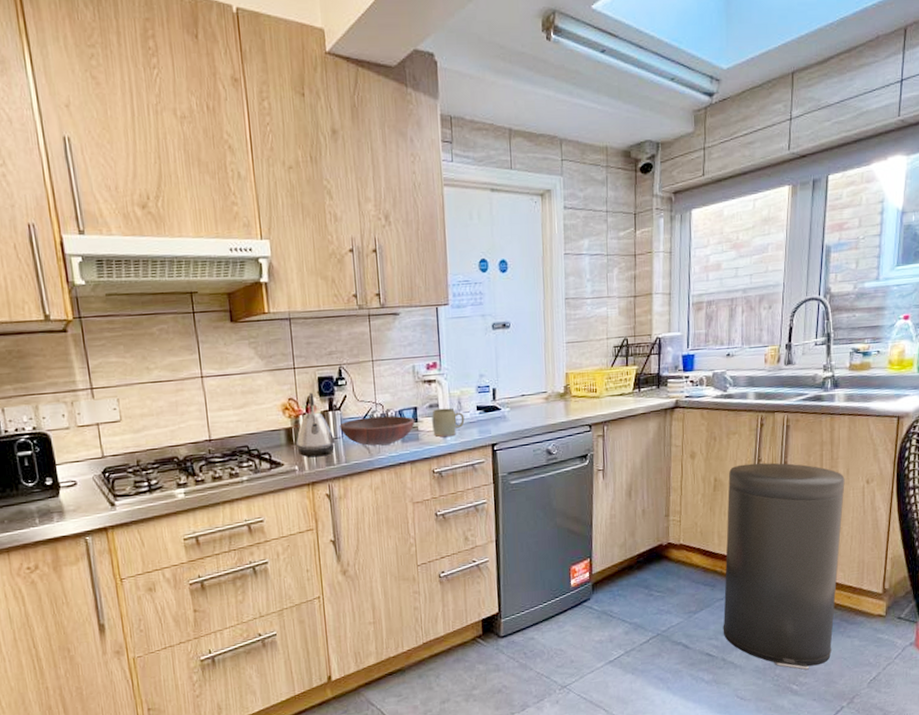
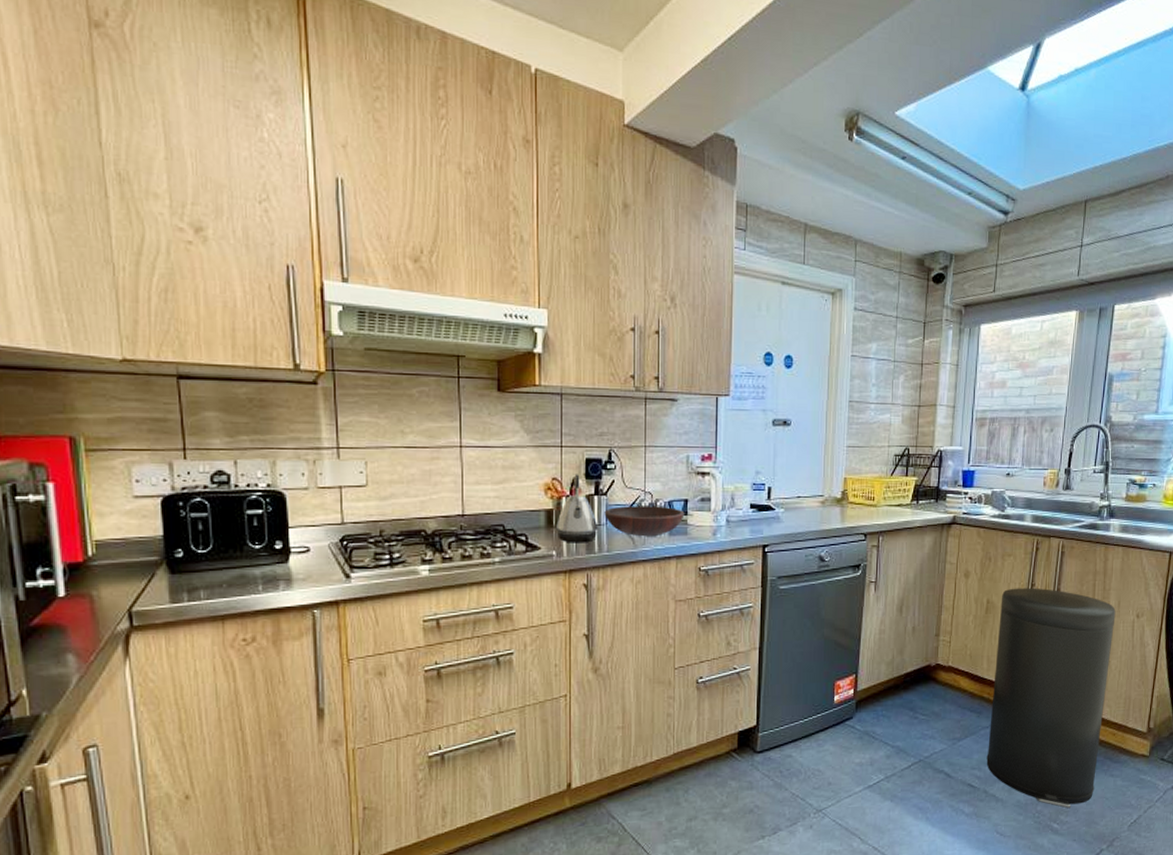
mug: present [432,408,465,437] -> none [702,503,737,534]

